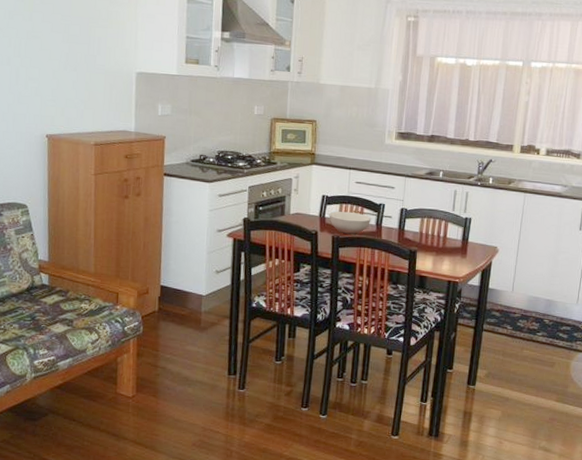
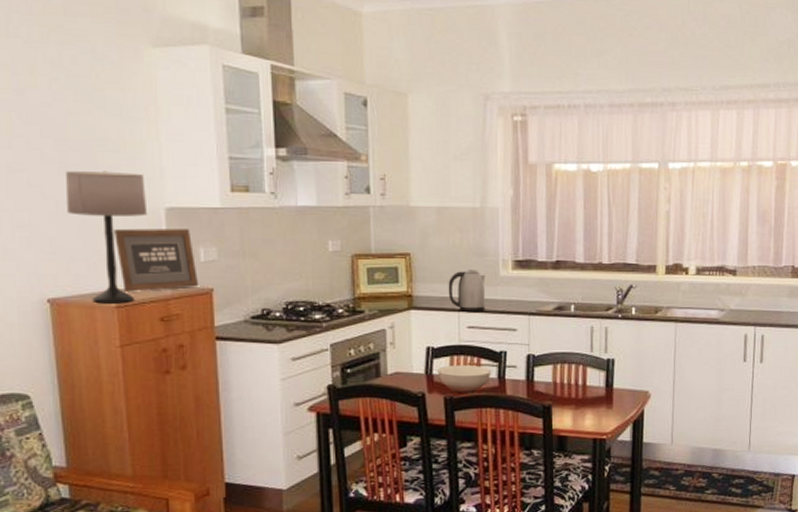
table lamp: none [66,40,124,142] -> present [66,170,148,304]
picture frame: none [98,85,156,135] -> present [114,228,199,292]
kettle: none [343,137,374,171] -> present [448,270,486,312]

